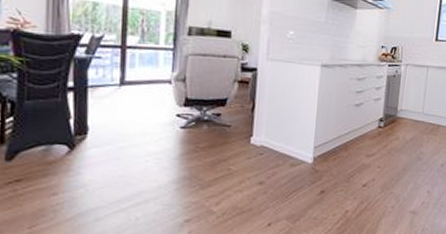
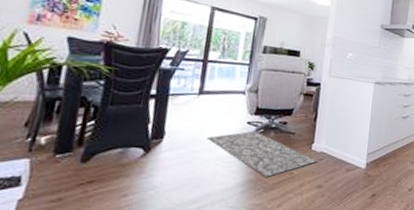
rug: none [133,124,258,173] -> present [207,131,318,177]

